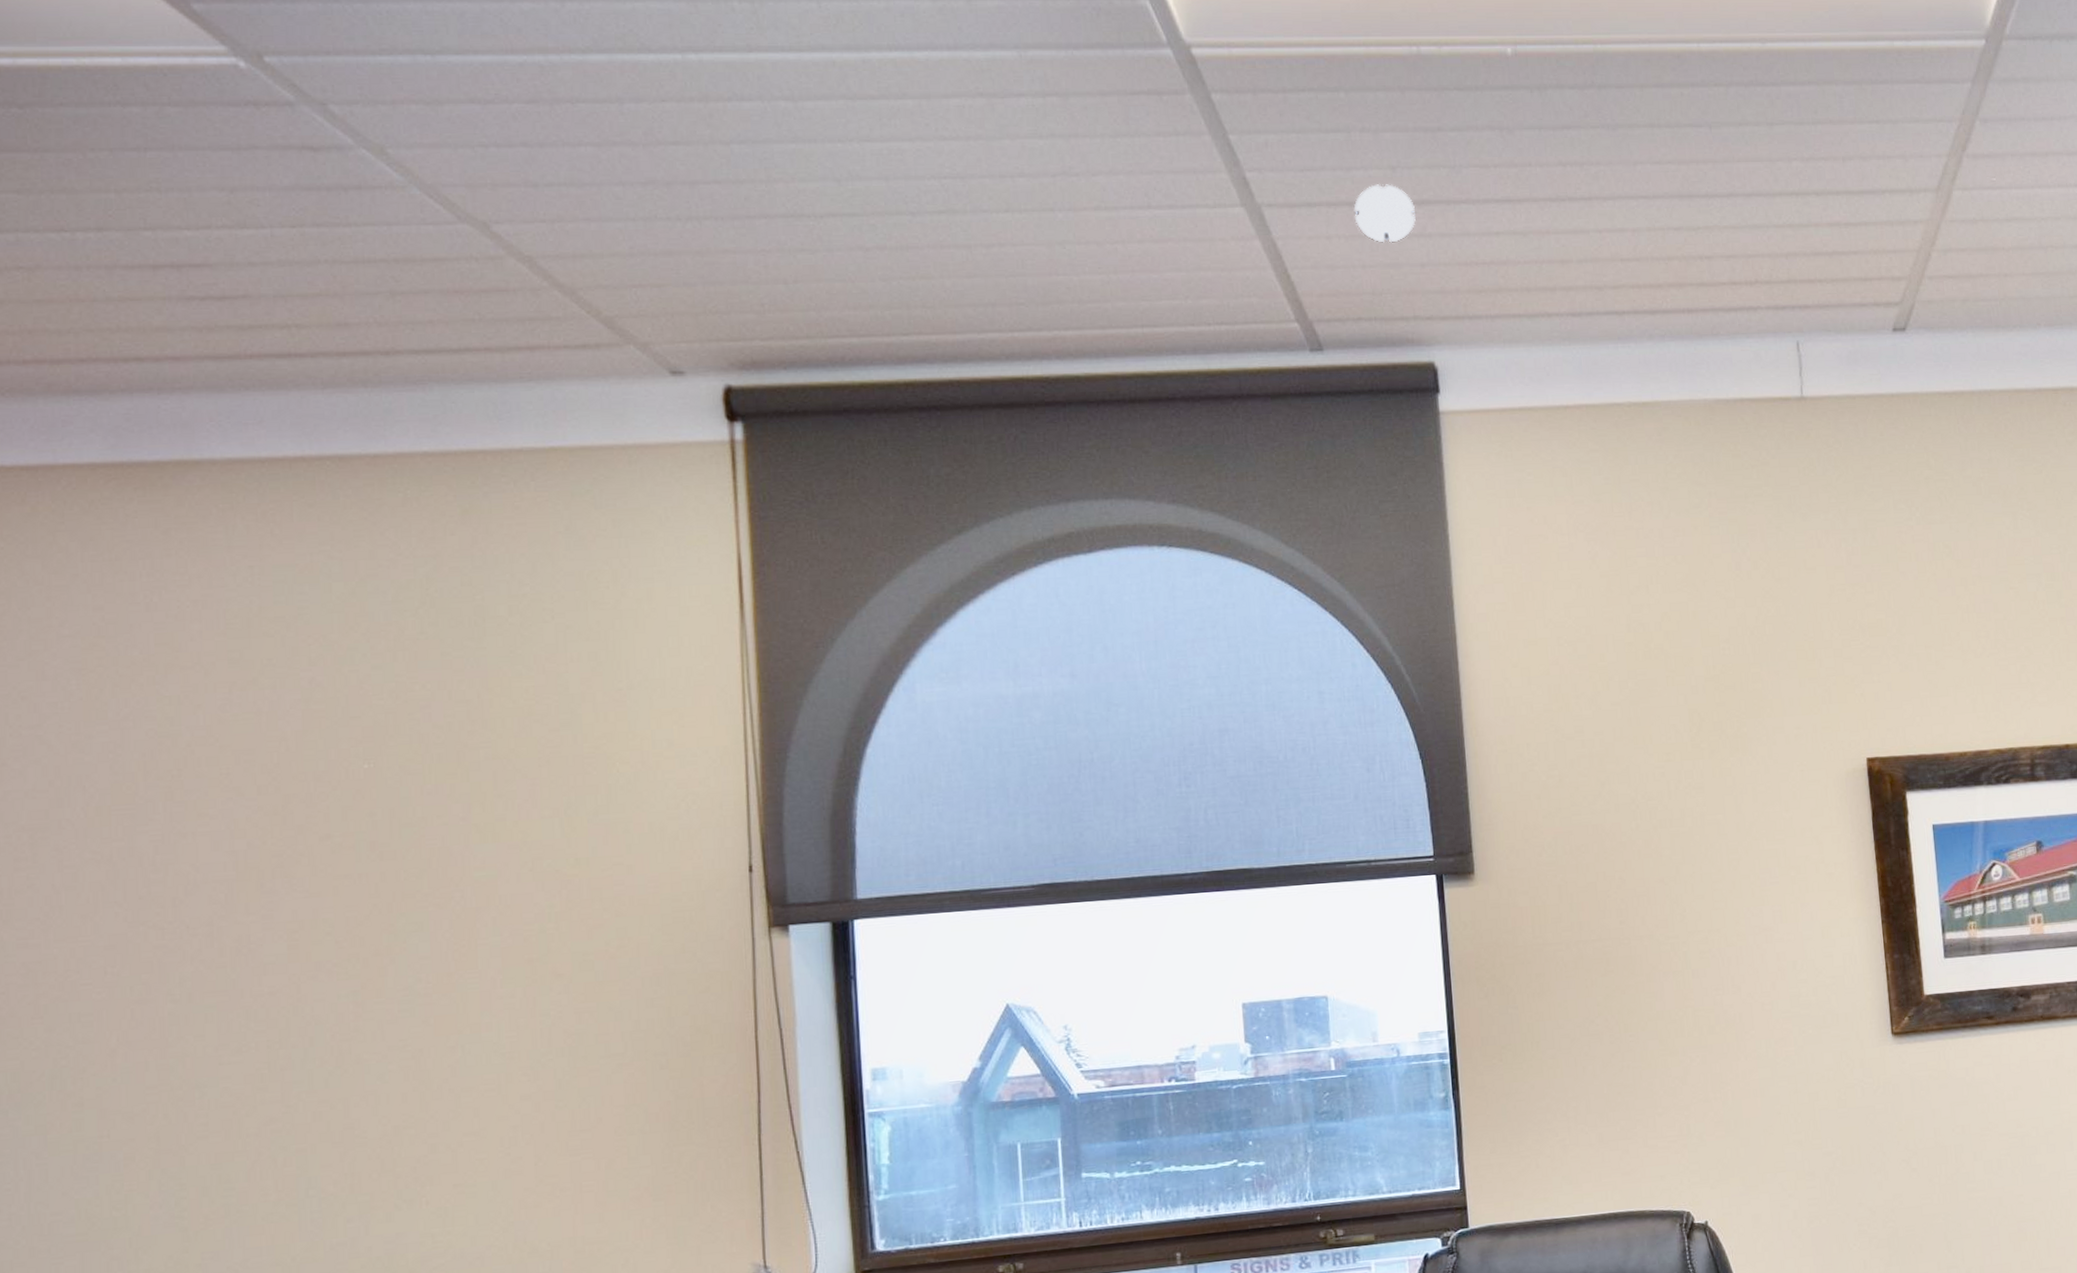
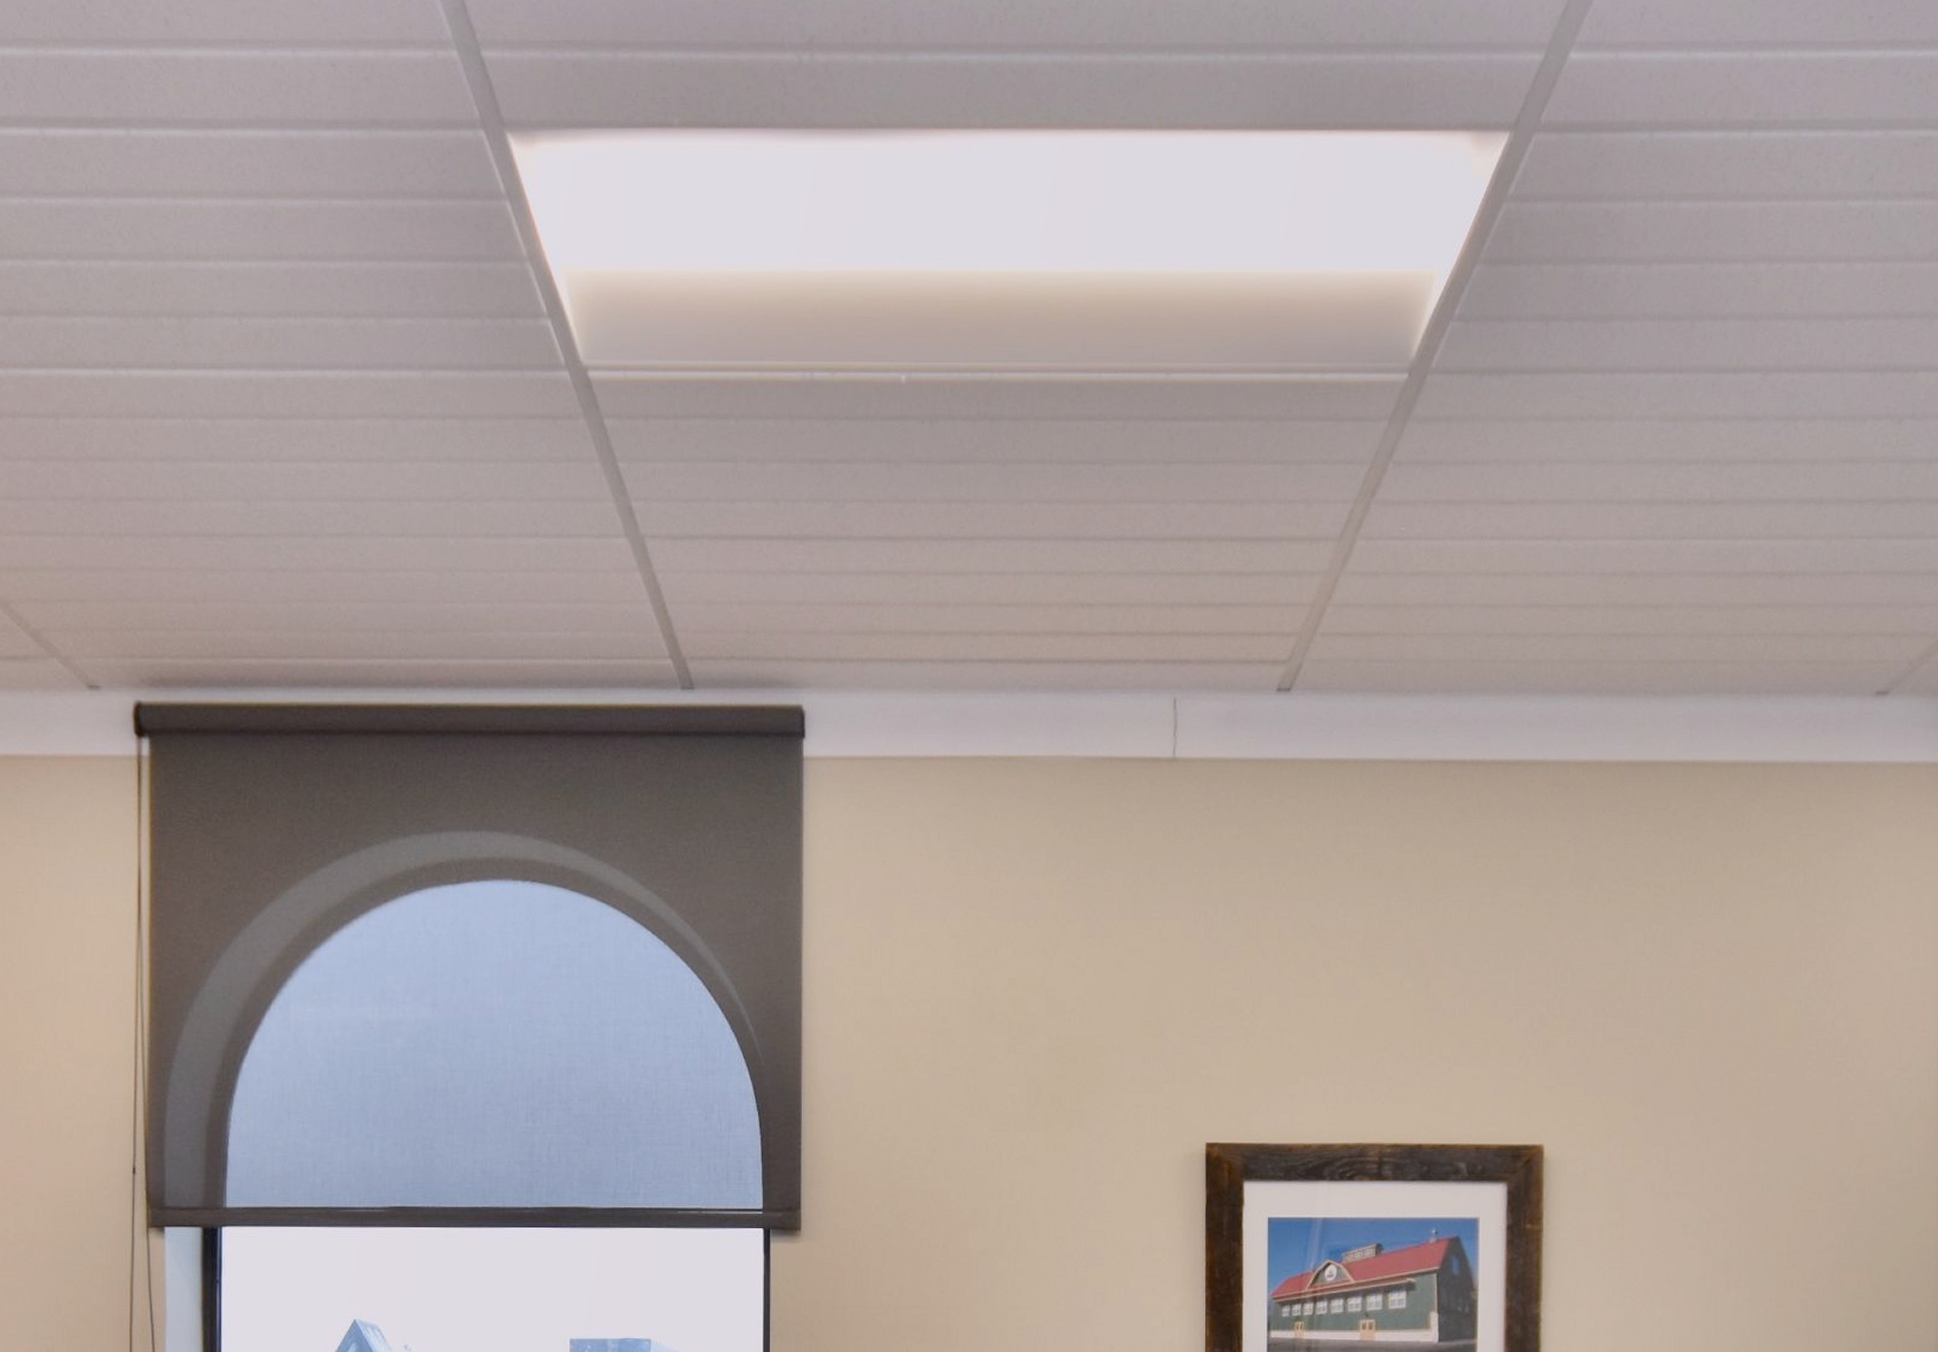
smoke detector: present [1353,184,1416,243] -> none [735,517,795,579]

